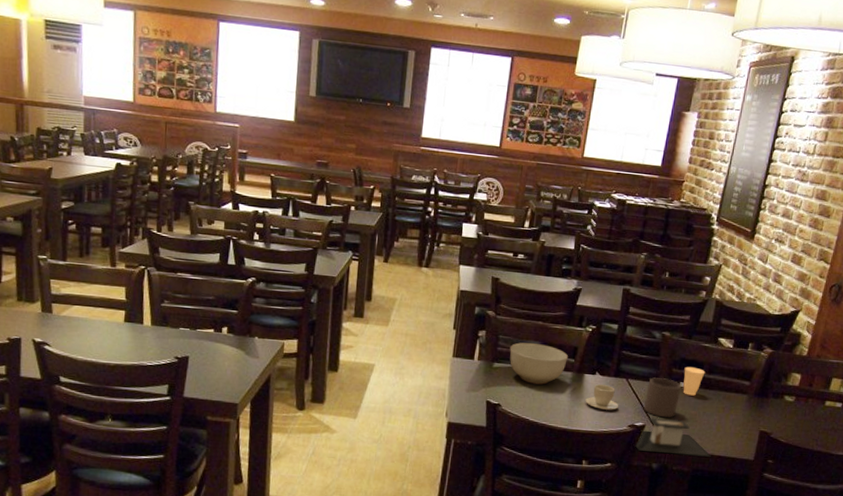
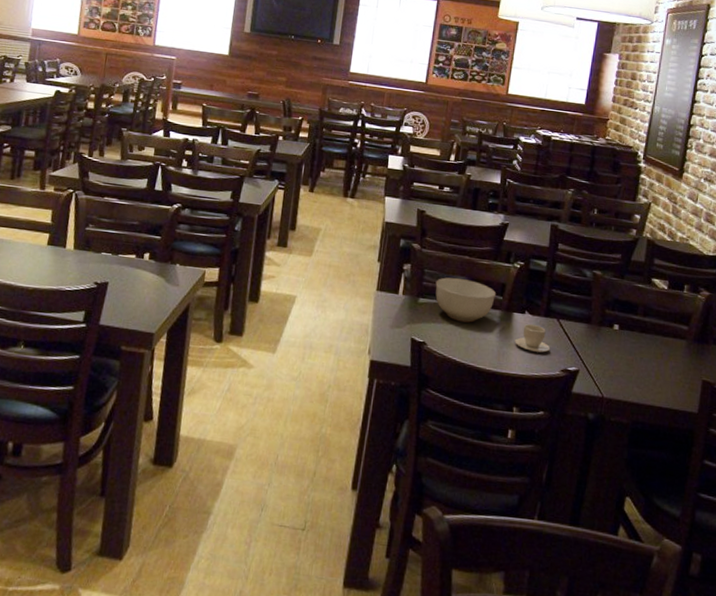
tissue dispenser: present [635,418,711,457] -> none [569,362,651,408]
cup: present [643,377,681,418] -> none [576,318,616,363]
cup: present [682,366,705,396] -> none [617,307,640,340]

